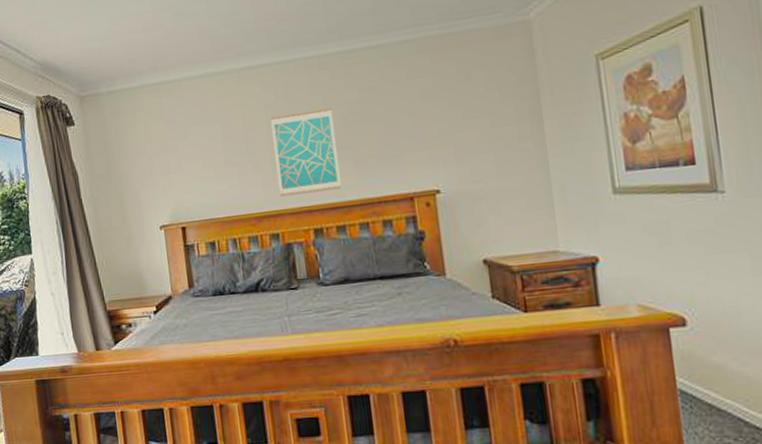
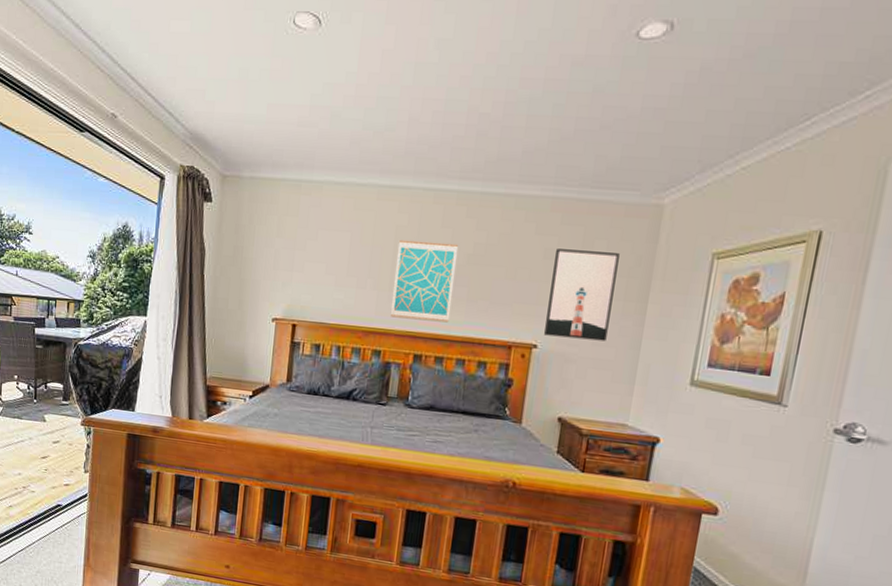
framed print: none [433,78,511,178] -> present [544,249,620,341]

